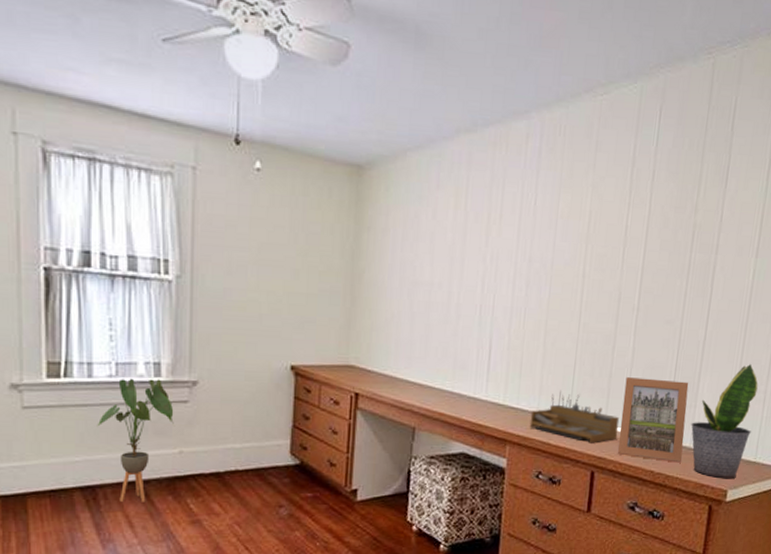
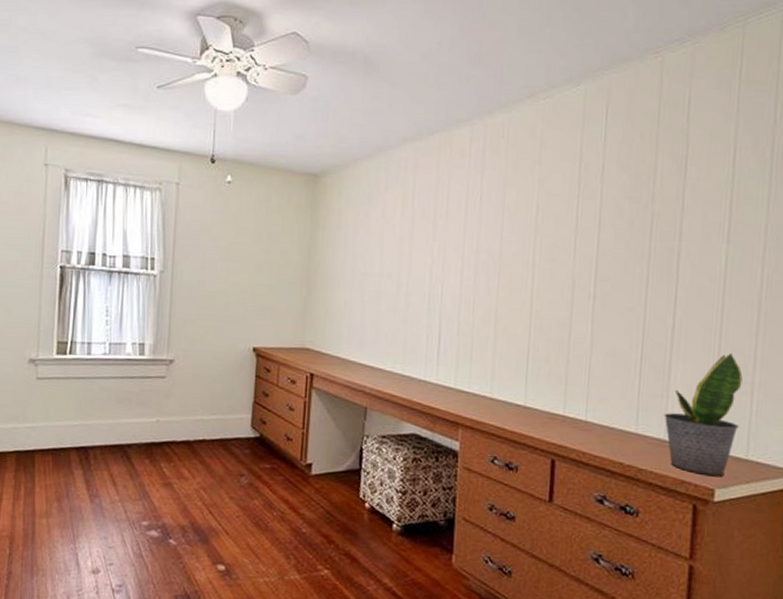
house plant: present [97,378,174,502] -> none [92,356,154,464]
desk organizer: present [529,390,620,443] -> none [482,375,581,431]
picture frame: present [617,377,689,463] -> none [579,364,658,456]

